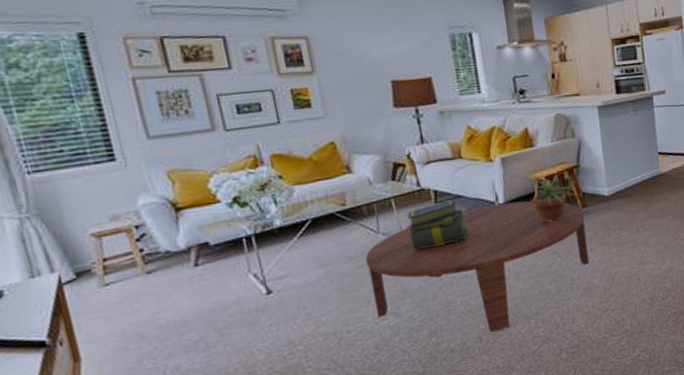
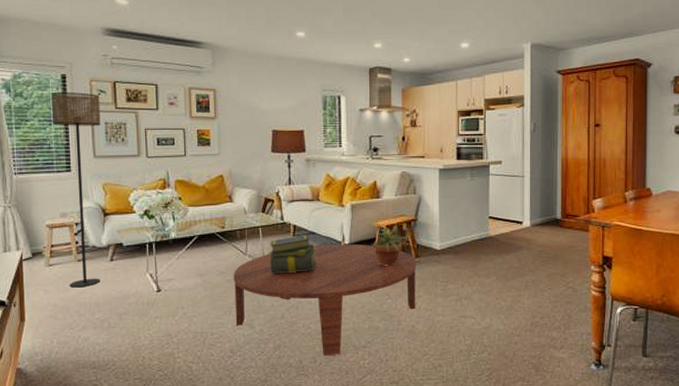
floor lamp: none [64,55,185,308] -> present [50,91,101,288]

